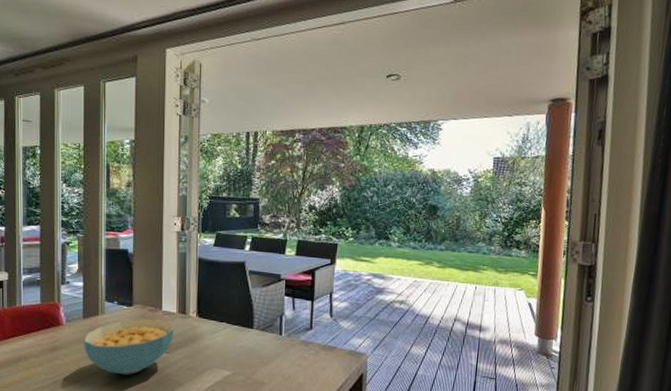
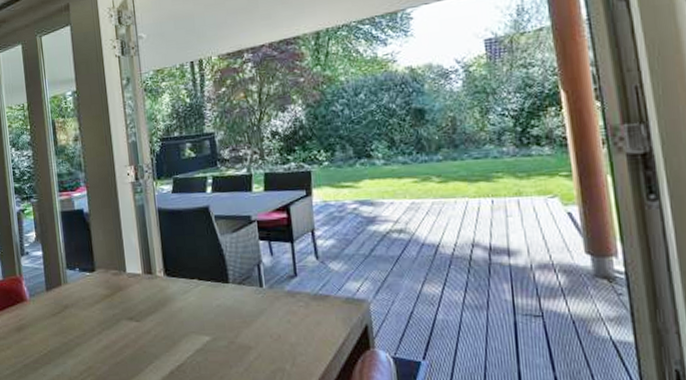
cereal bowl: present [84,318,175,375] -> none [49,283,143,351]

